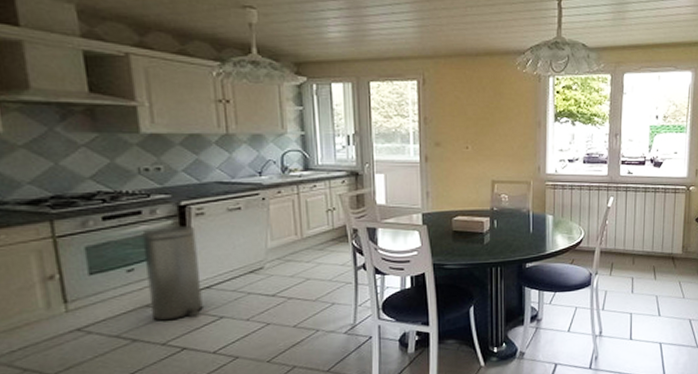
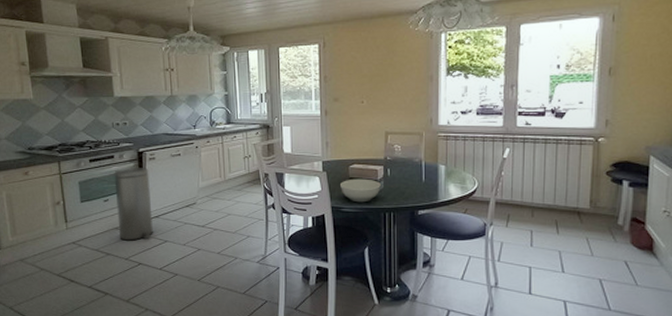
bowl: none [443,231,487,258] -> present [340,179,381,203]

